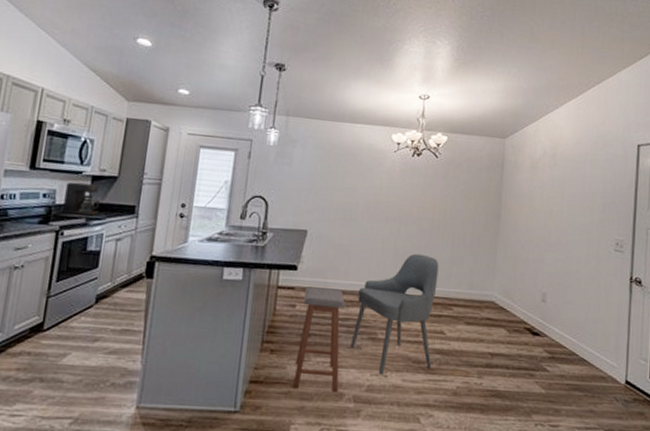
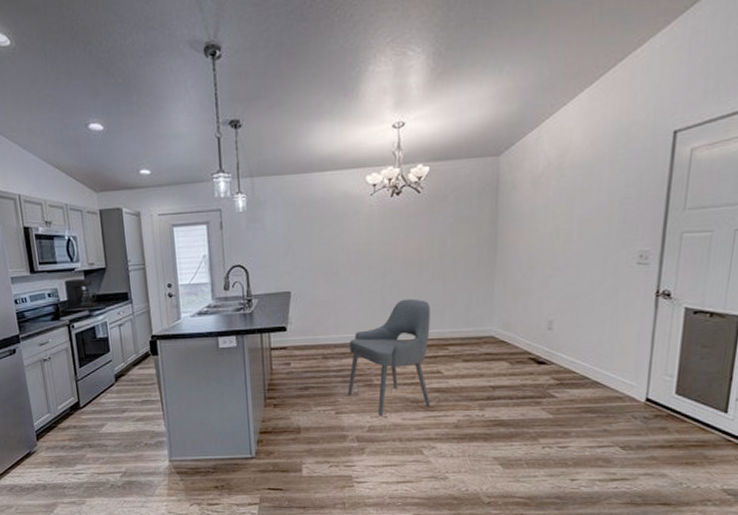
stool: present [292,285,346,392] -> none [296,343,342,435]

